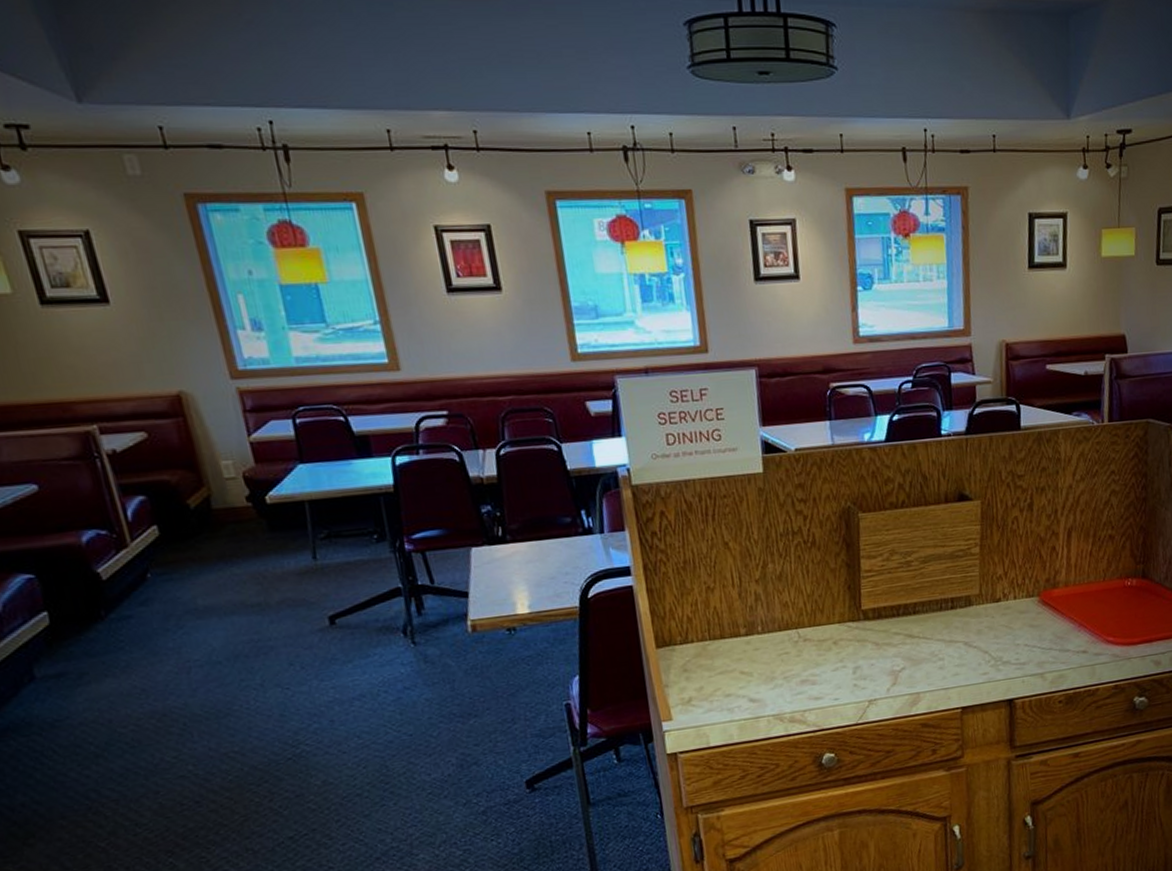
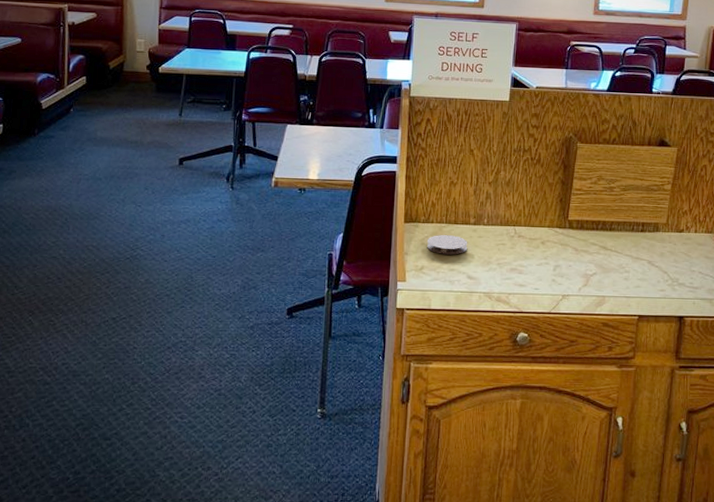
coaster: none [690,653,744,679] -> present [426,235,468,255]

